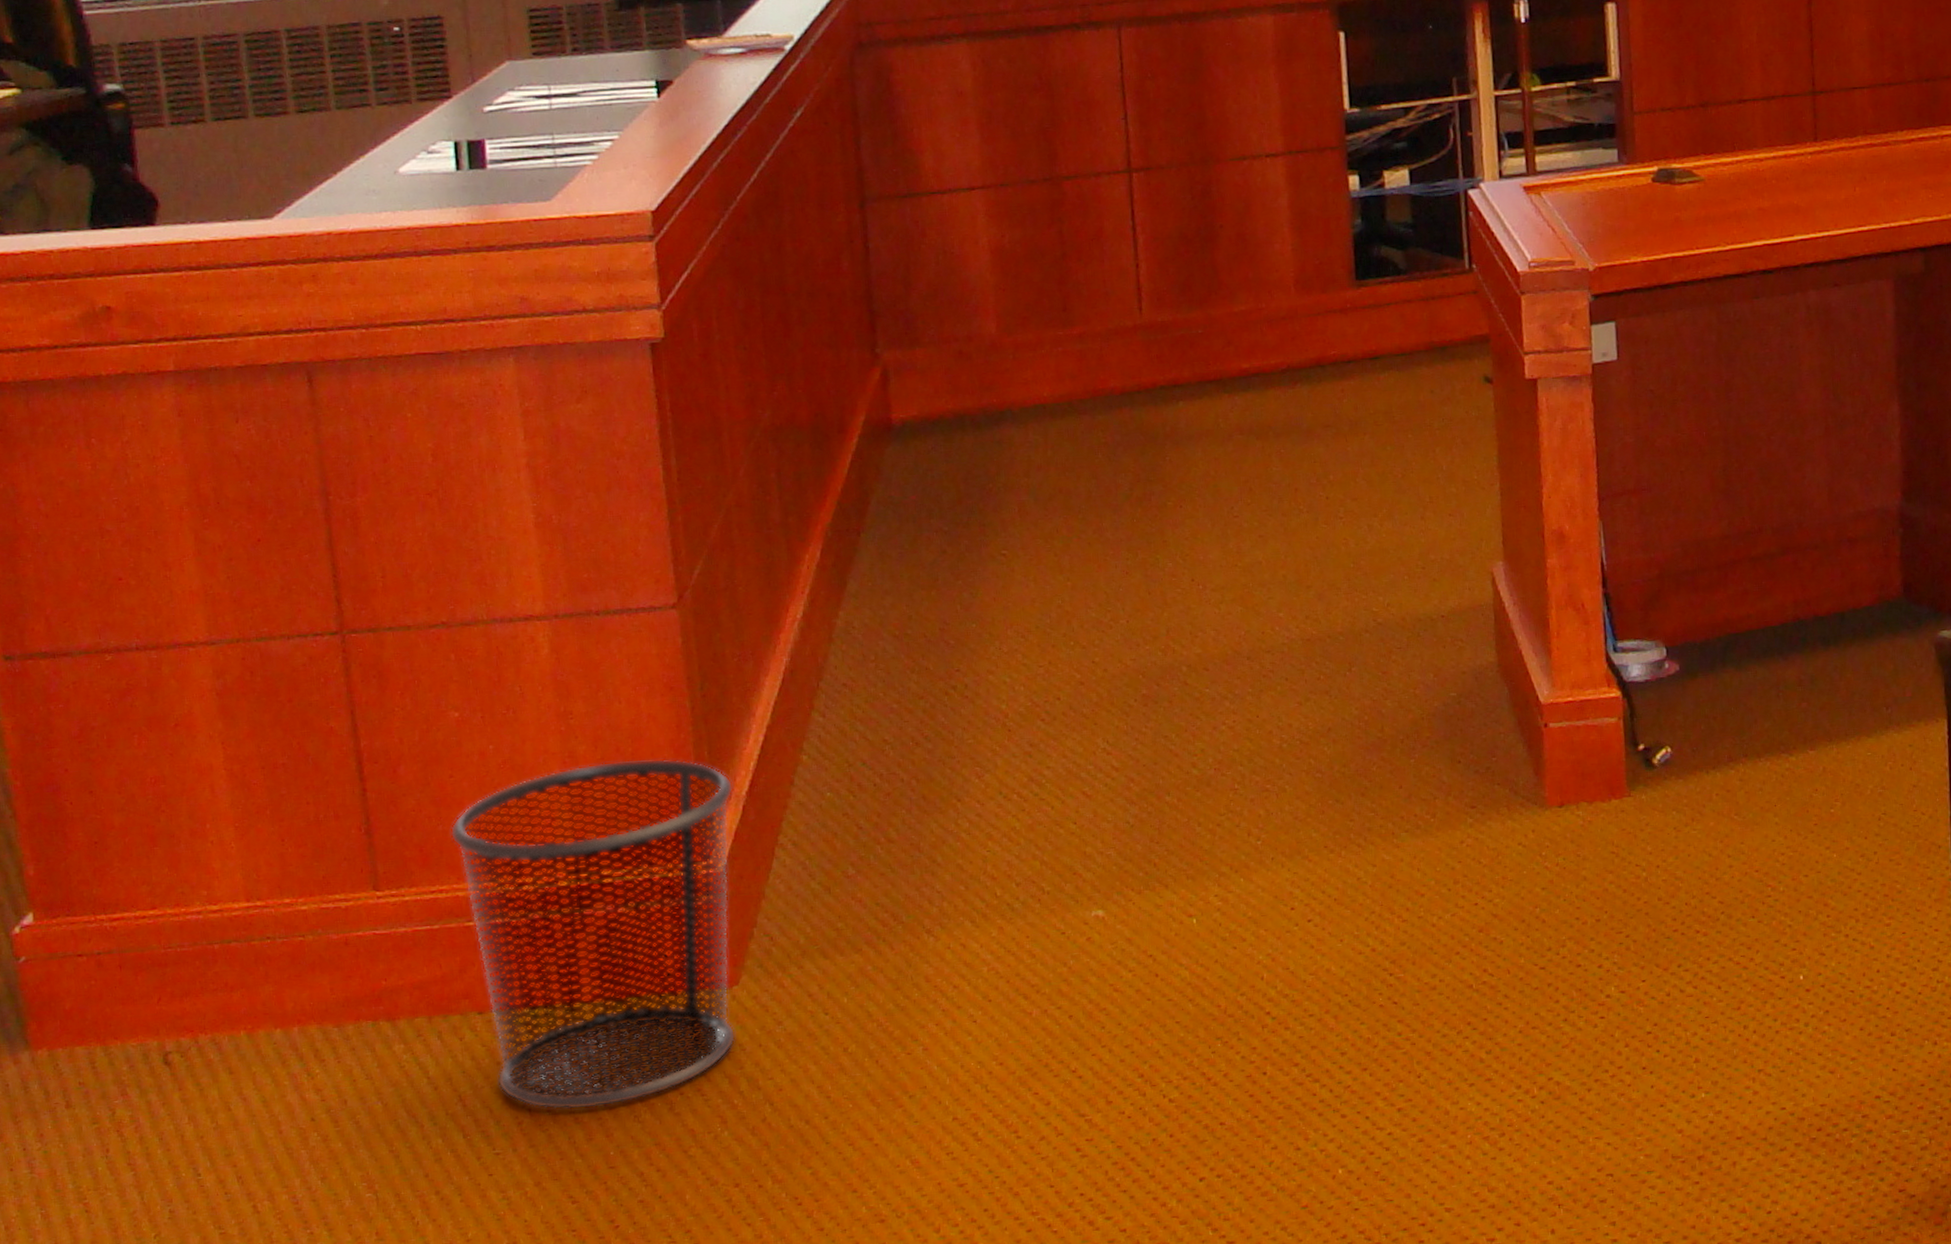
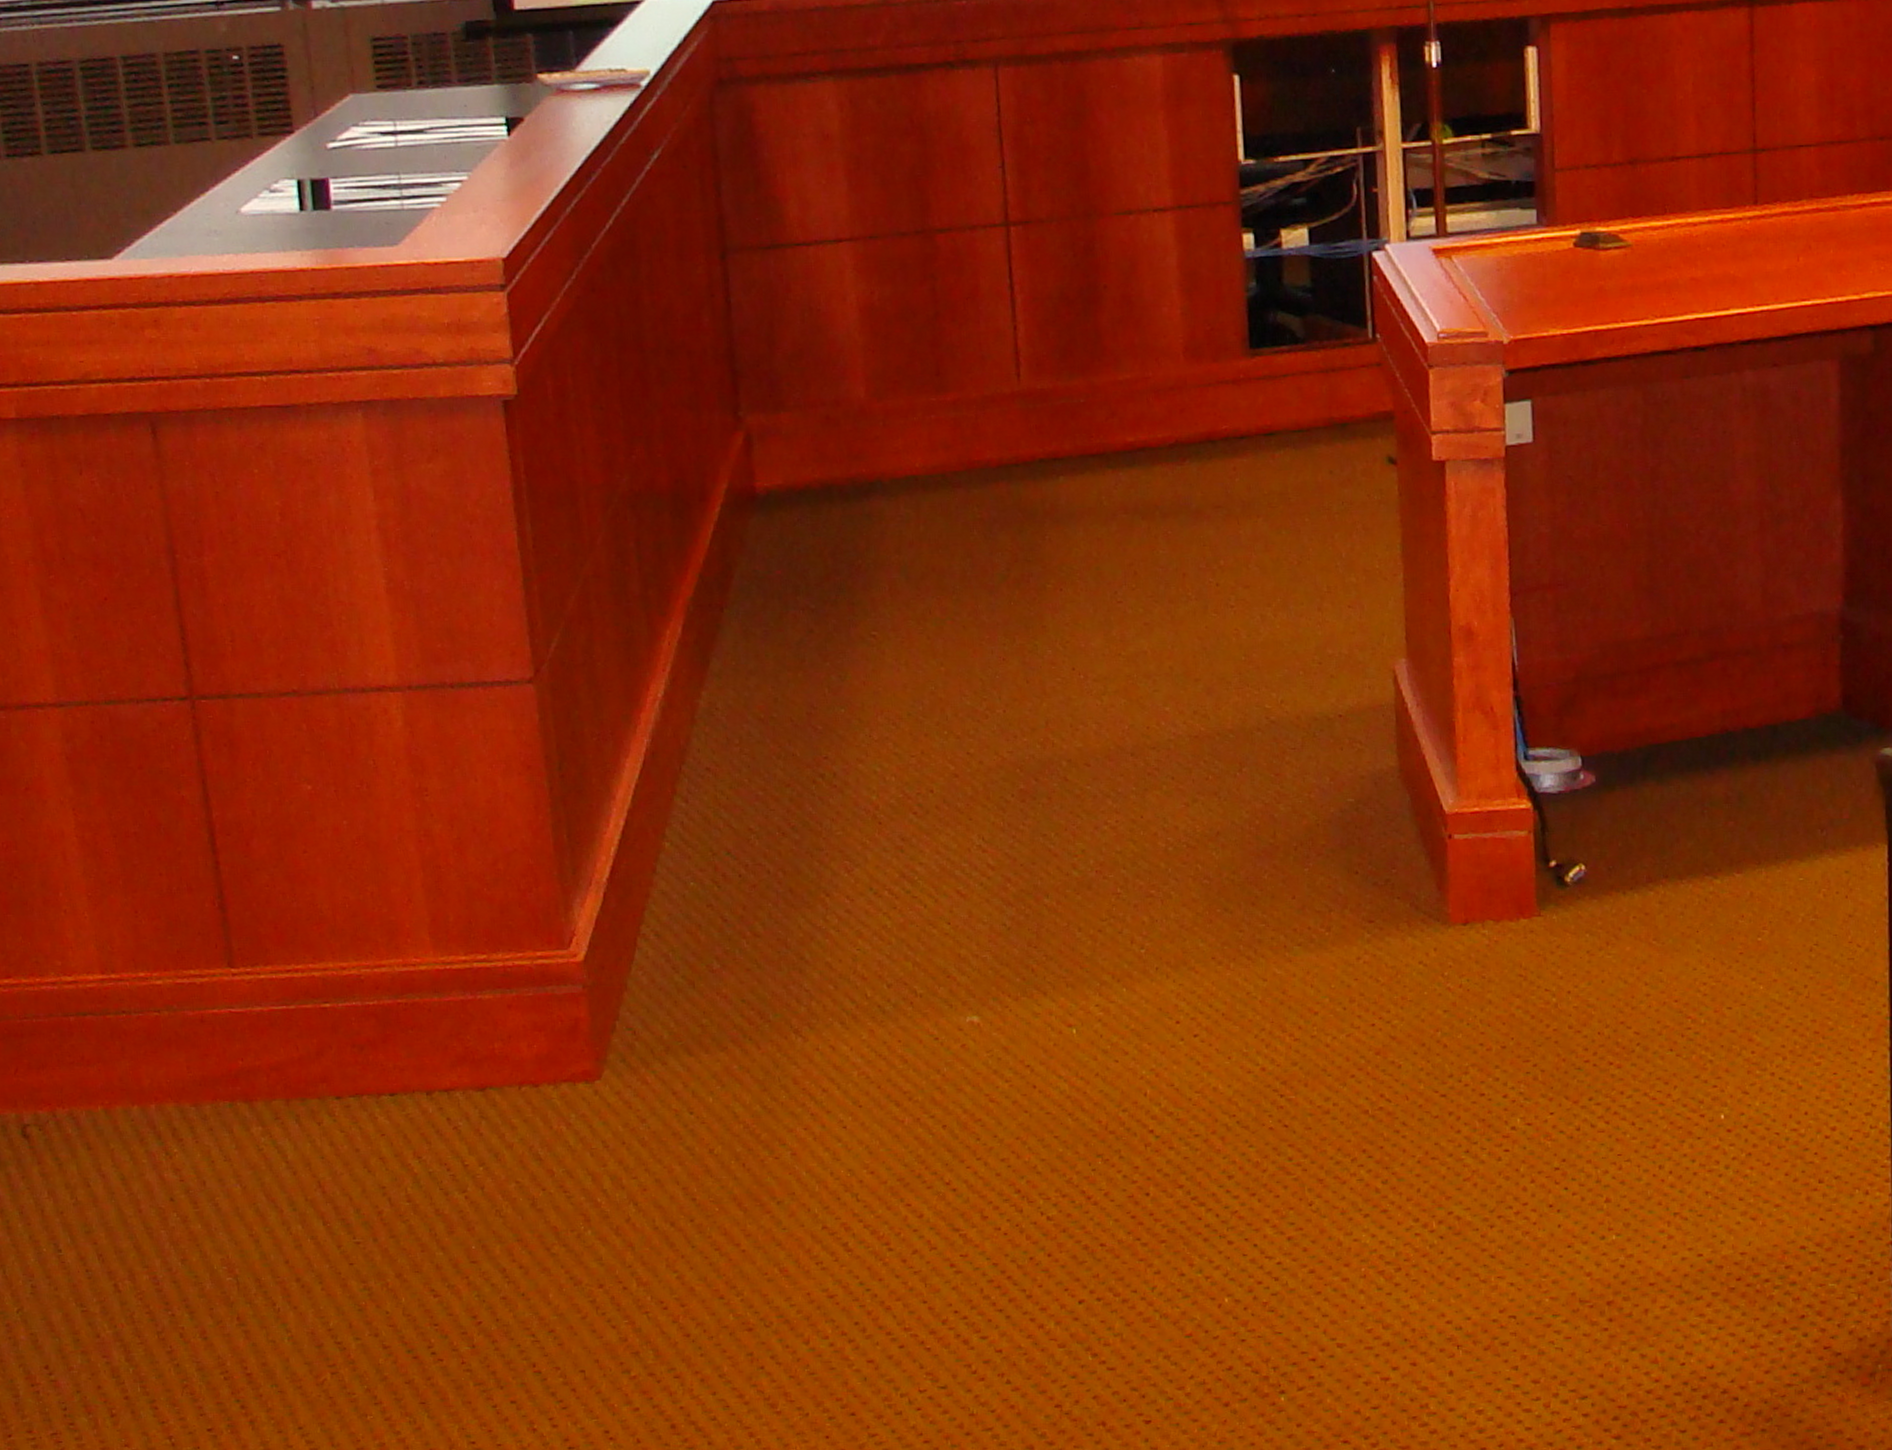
waste bin: present [450,758,736,1110] -> none [304,840,599,1201]

